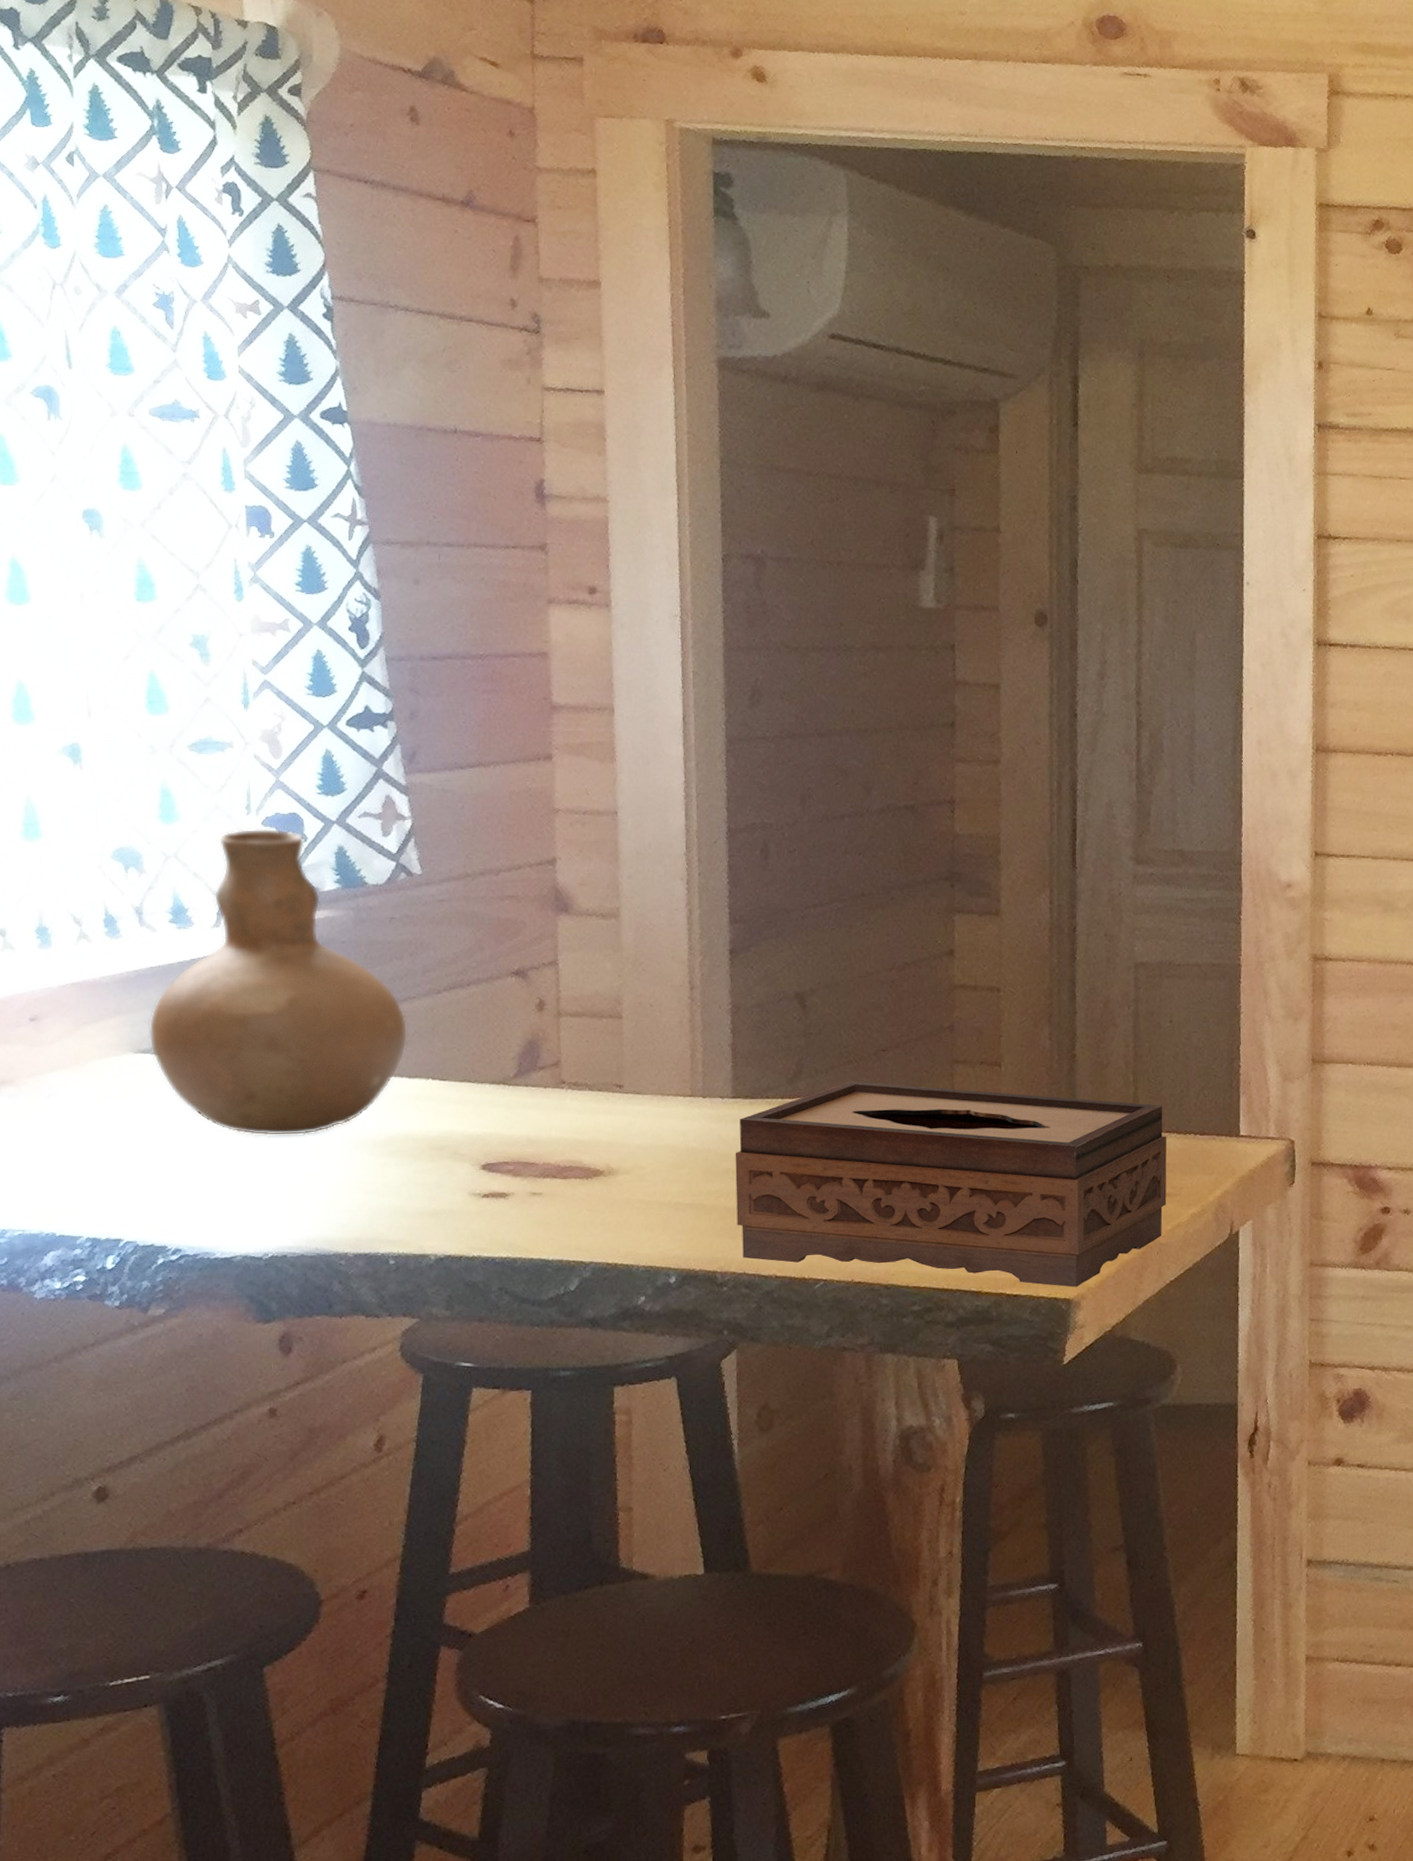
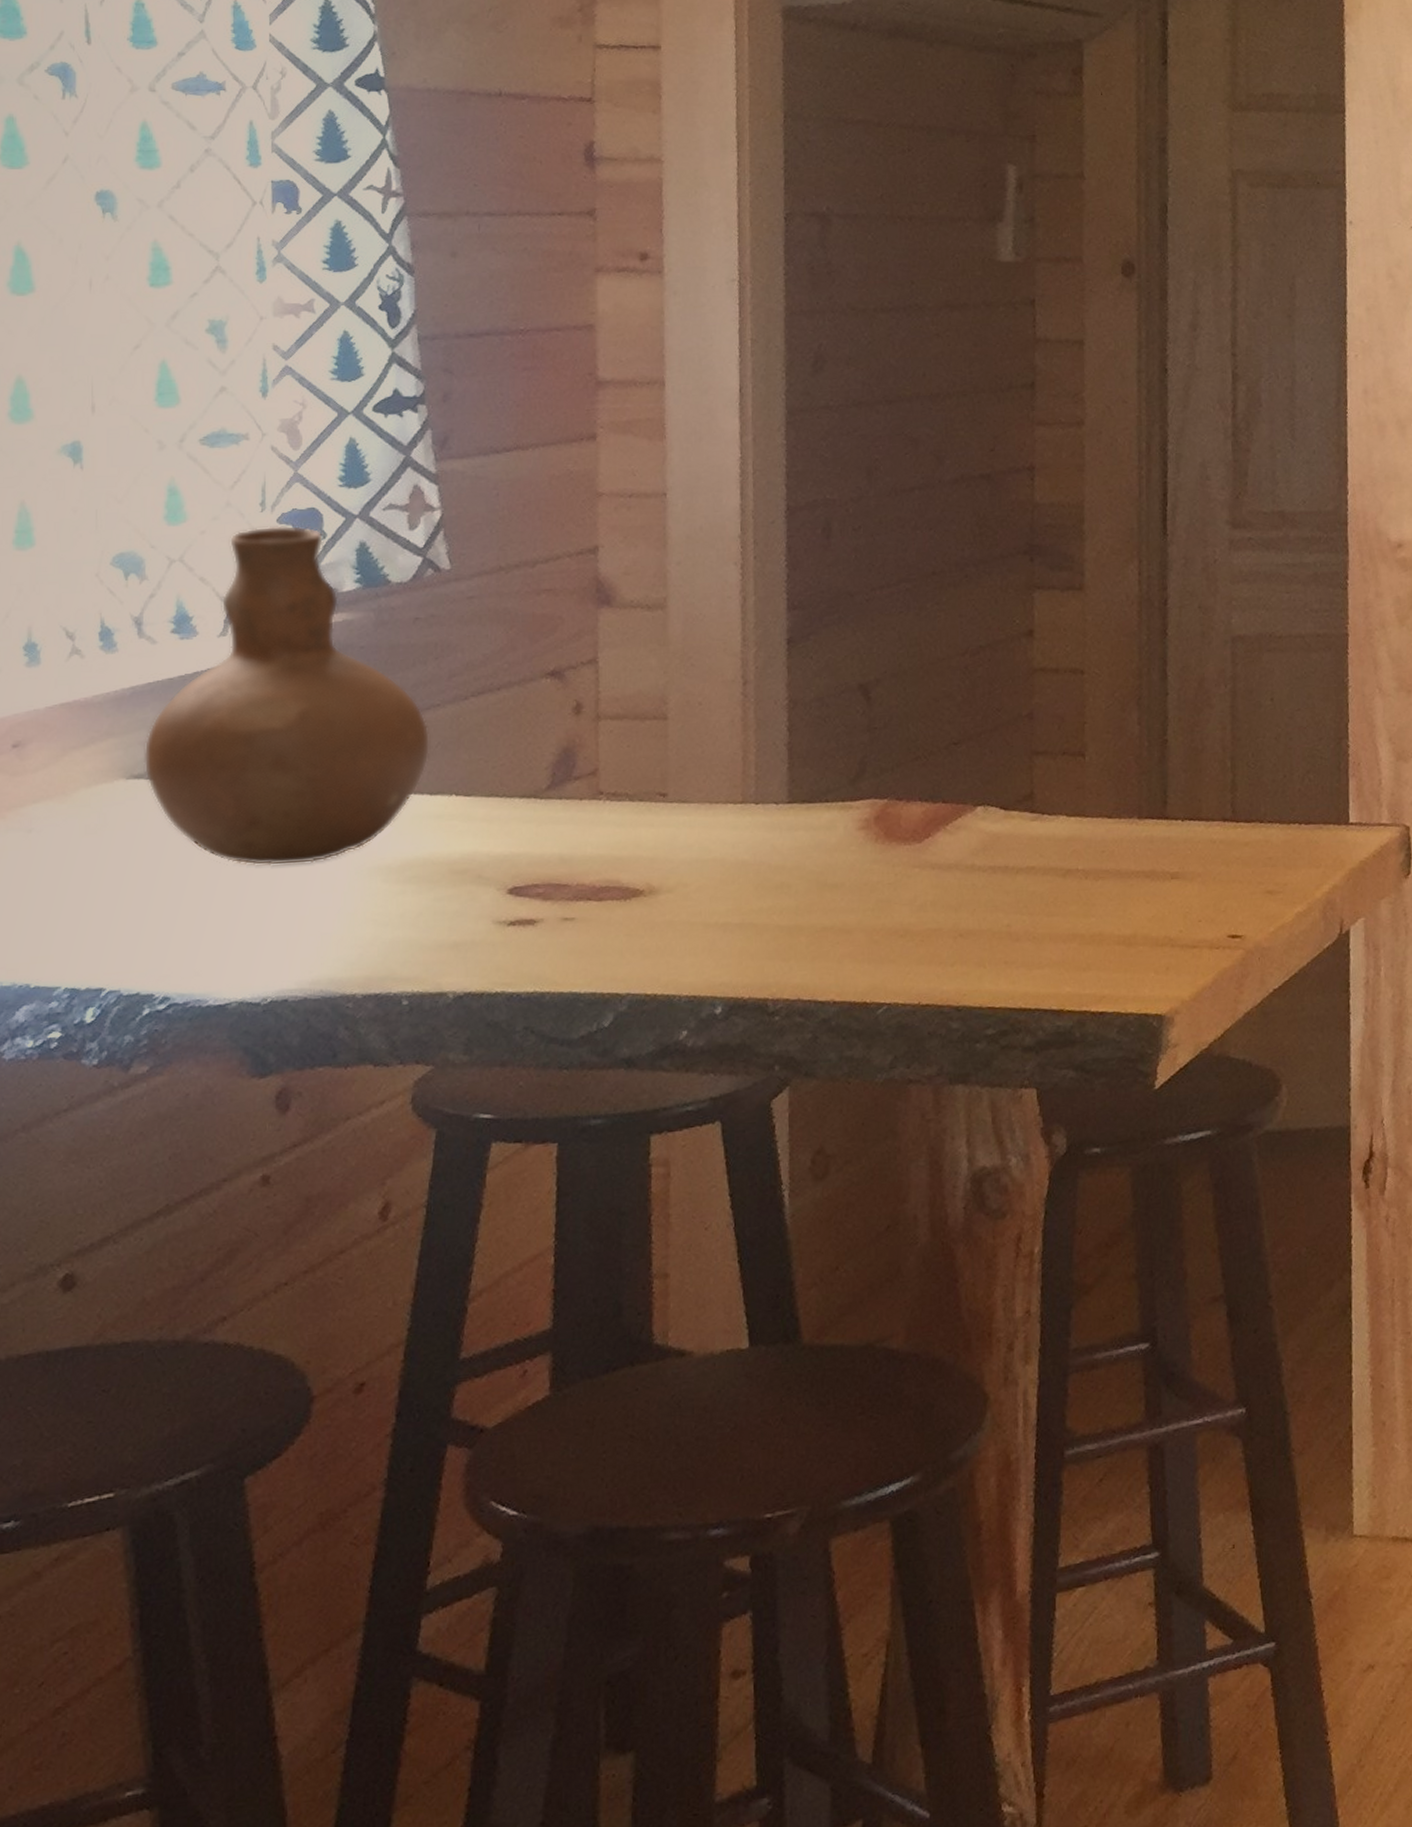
tissue box: present [735,1081,1167,1288] -> none [790,779,1269,1002]

